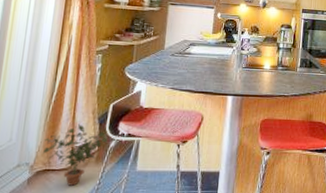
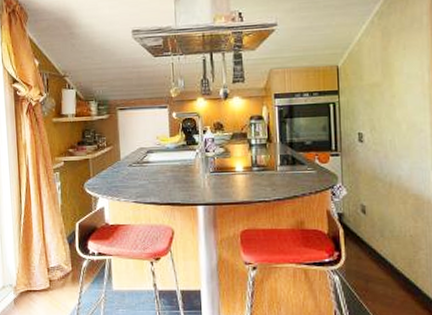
potted plant: present [43,124,108,186] -> none [22,245,80,306]

